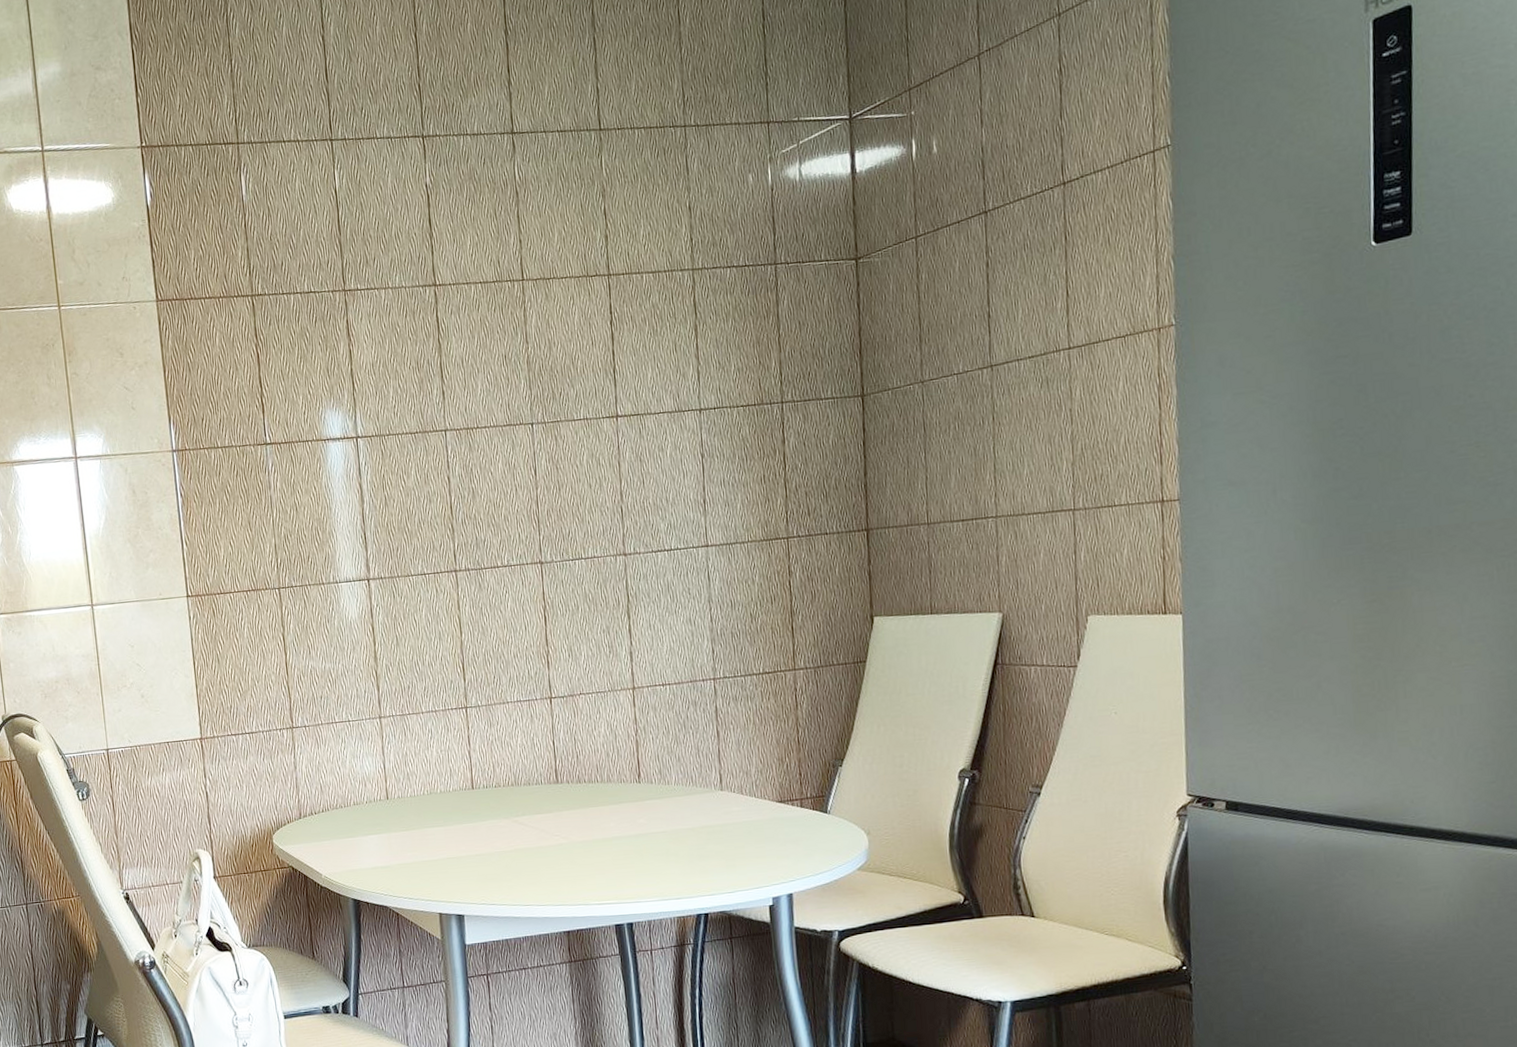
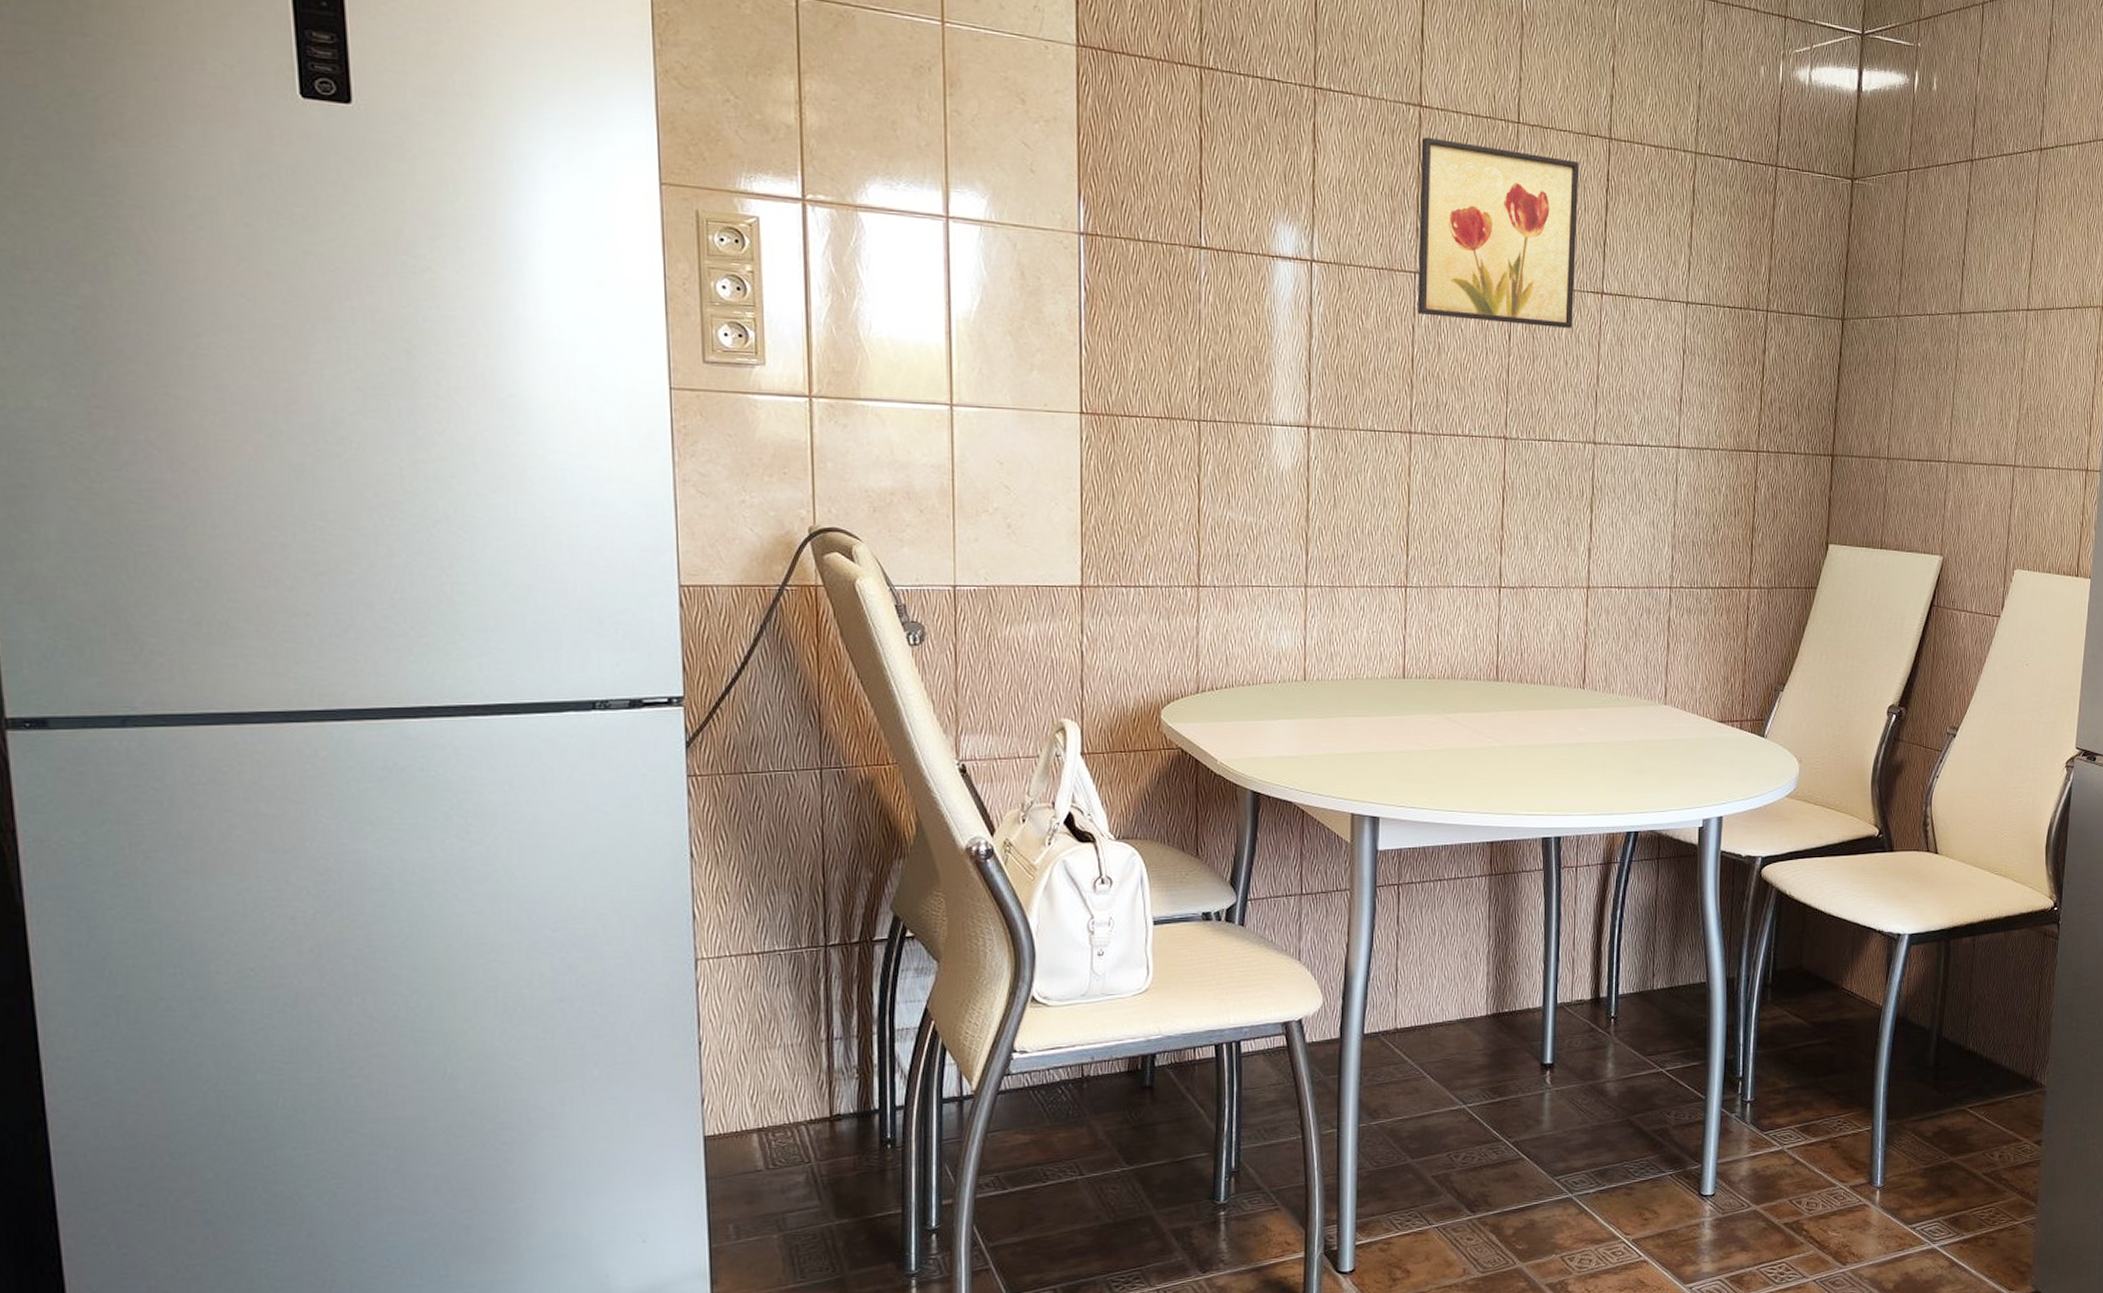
wall art: none [438,302,593,467] -> present [1417,137,1579,328]

